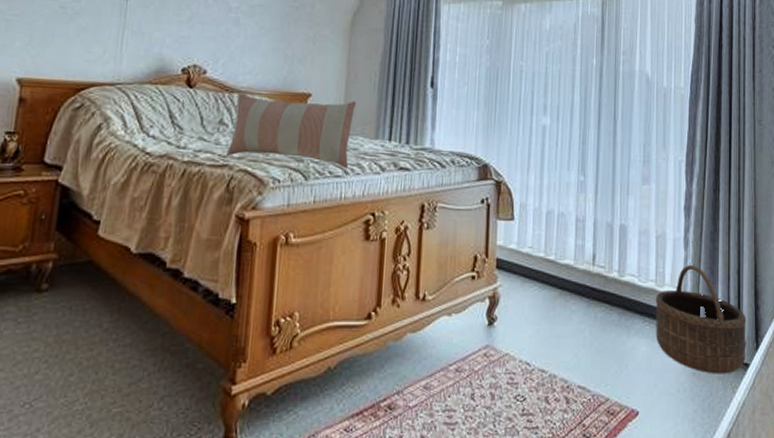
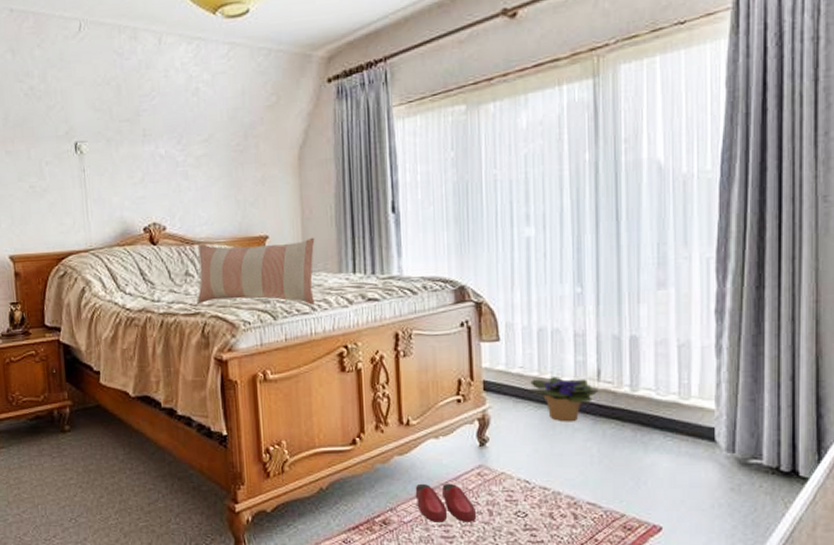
slippers: none [423,363,479,407] -> present [415,483,476,522]
potted flower: none [535,259,593,304] -> present [529,377,599,422]
basket: present [655,264,747,374] -> none [679,373,804,489]

